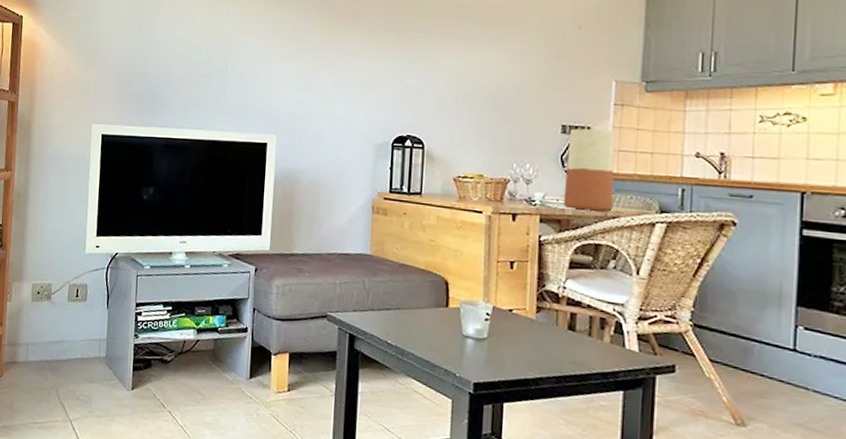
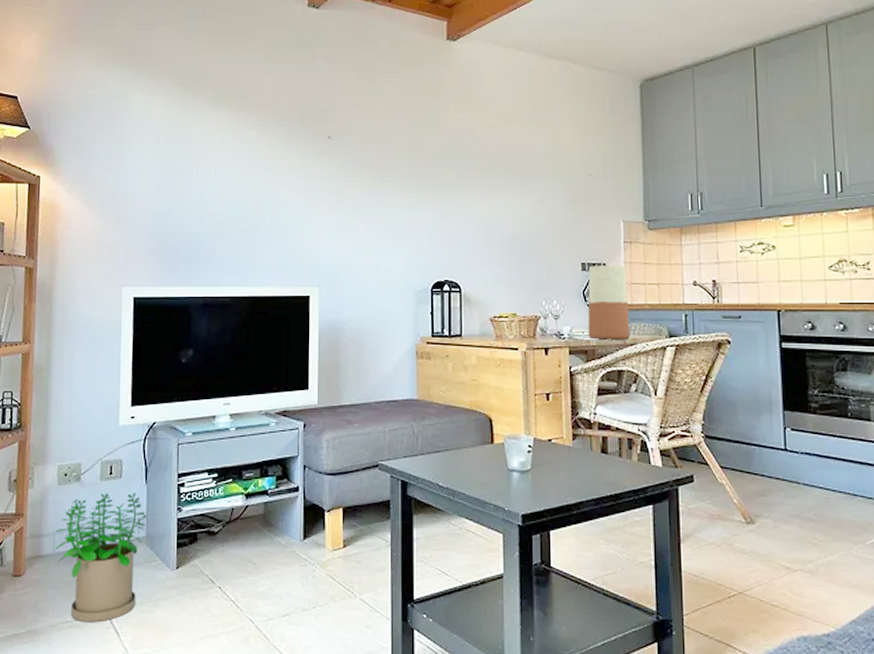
potted plant: none [28,313,107,428] -> present [55,493,147,623]

